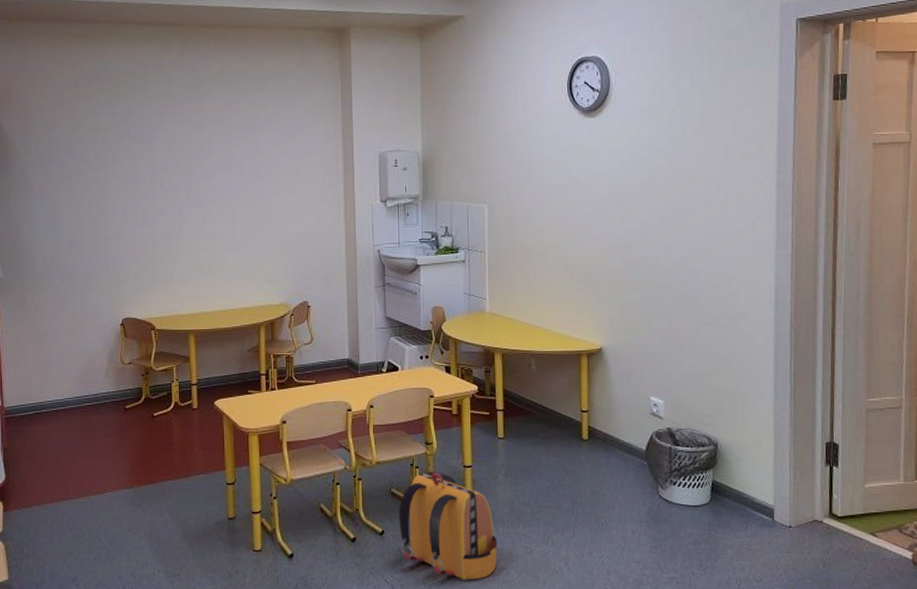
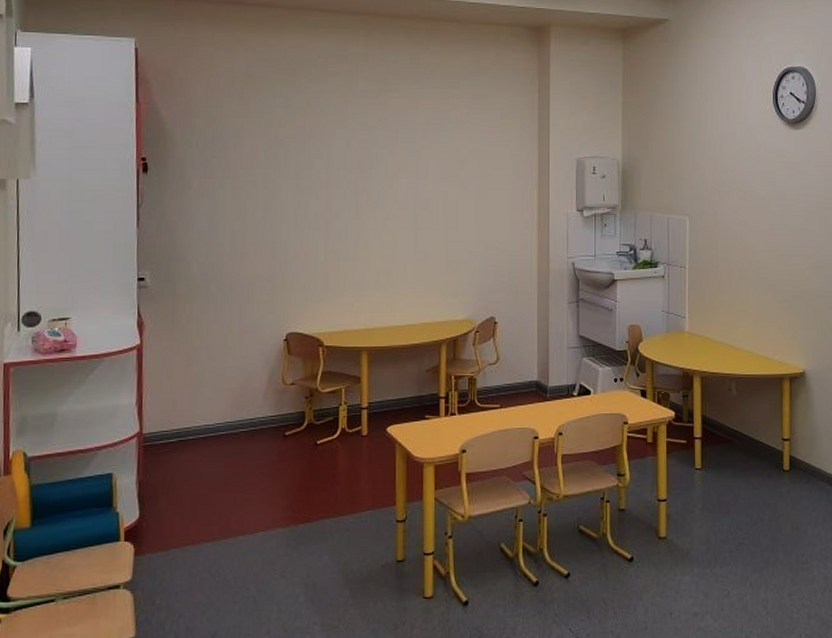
backpack: present [399,471,498,580] -> none [586,505,692,628]

